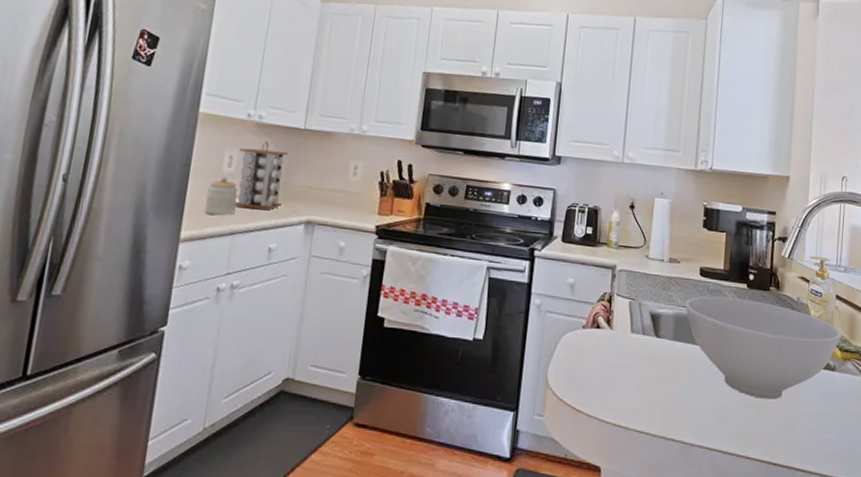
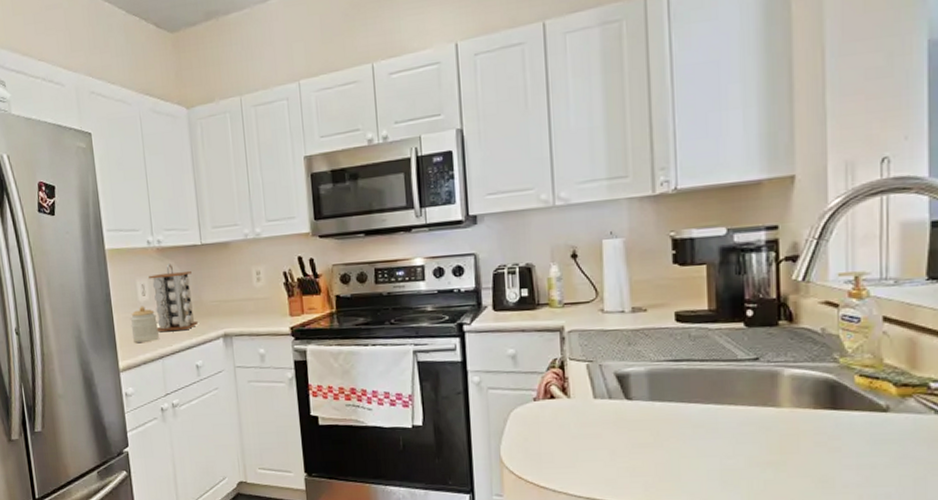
bowl: present [685,296,843,400] -> none [660,340,897,455]

